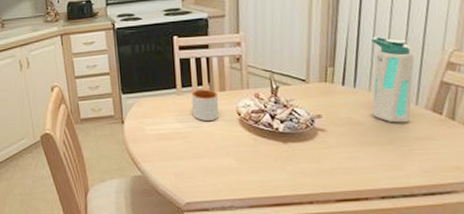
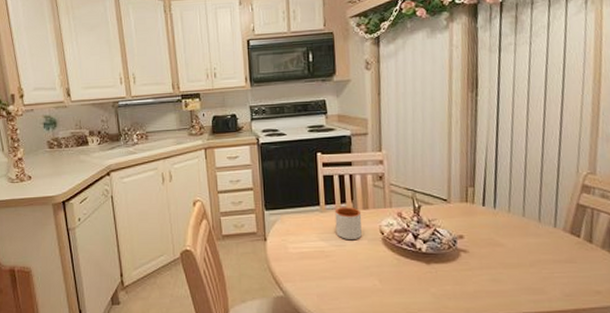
water bottle: present [371,36,415,123] -> none [509,158,551,245]

